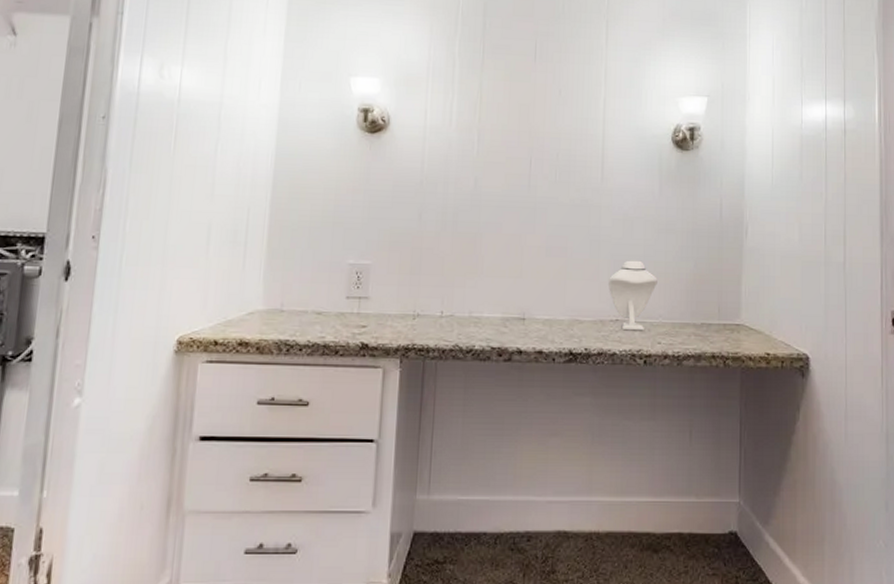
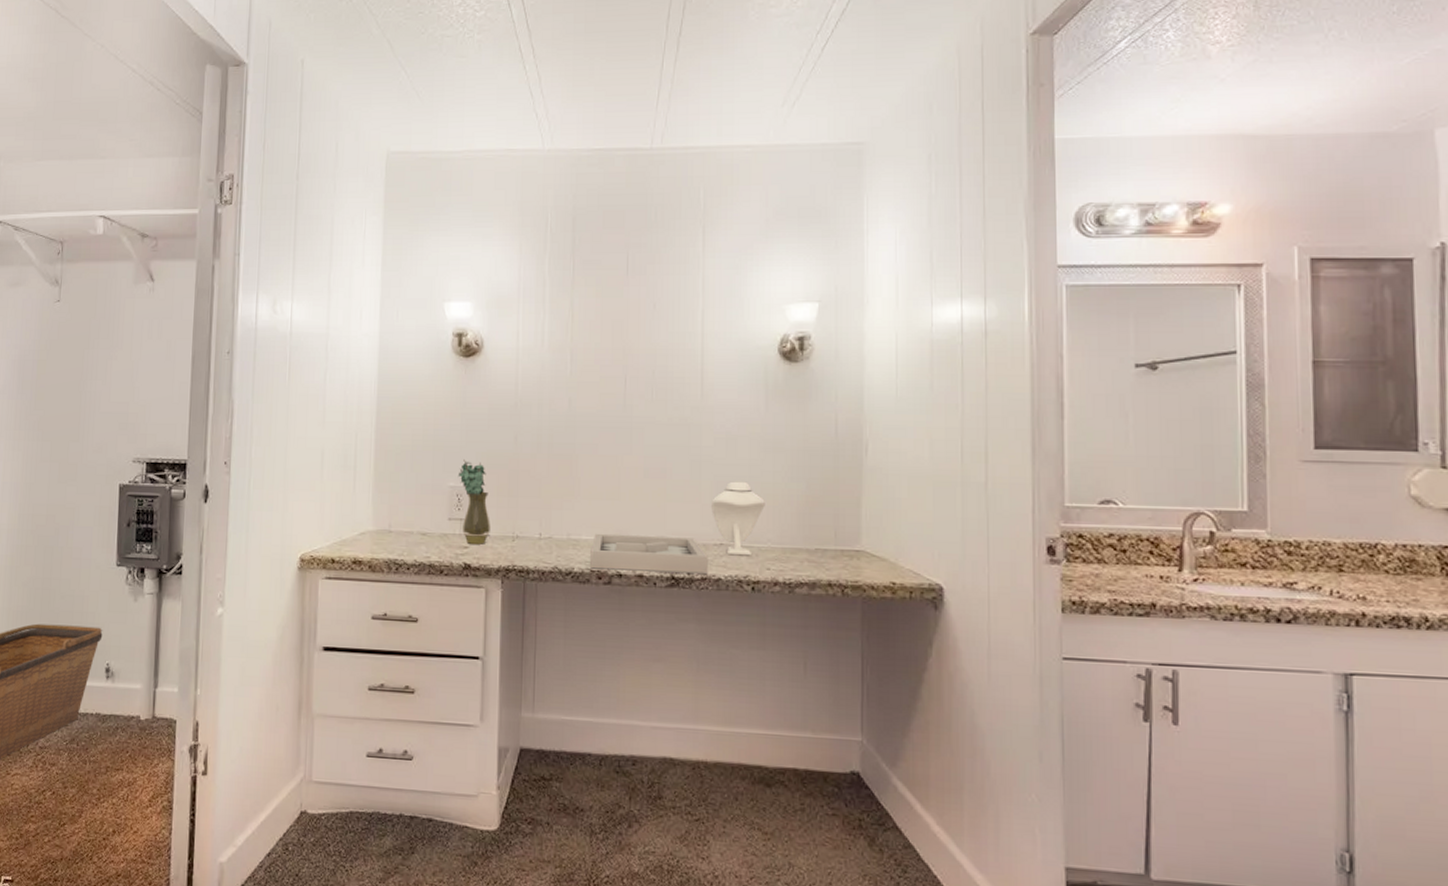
vase: none [358,237,391,323] -> present [458,460,490,544]
decorative tray: none [491,310,604,349] -> present [590,533,708,574]

